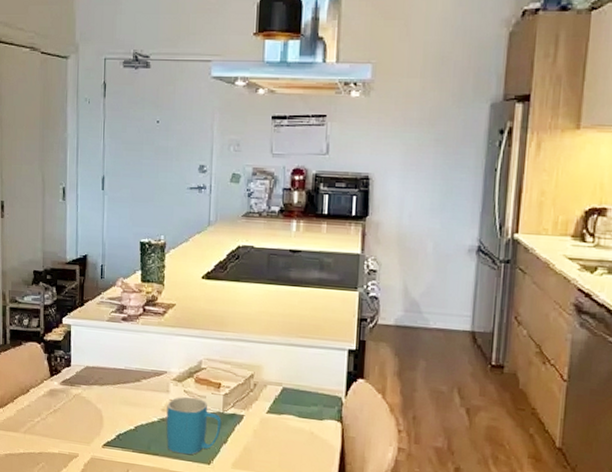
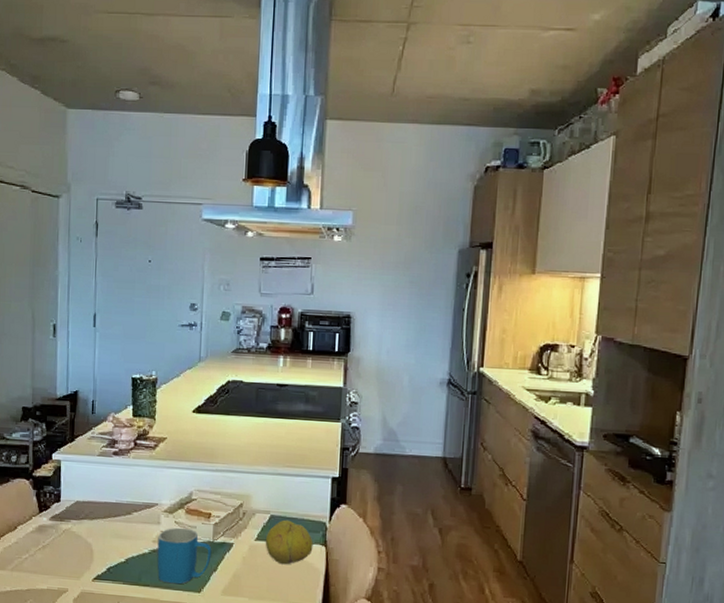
fruit: none [277,392,328,440] -> present [265,519,313,565]

